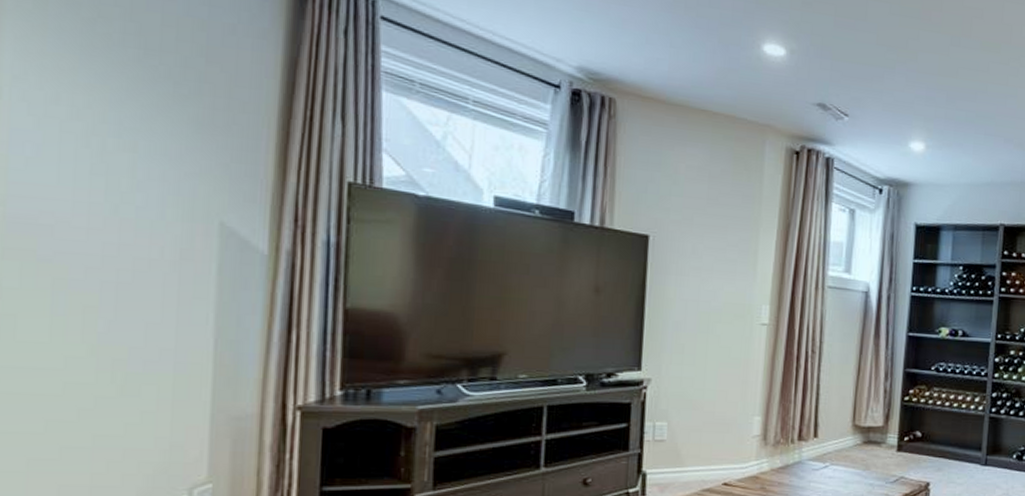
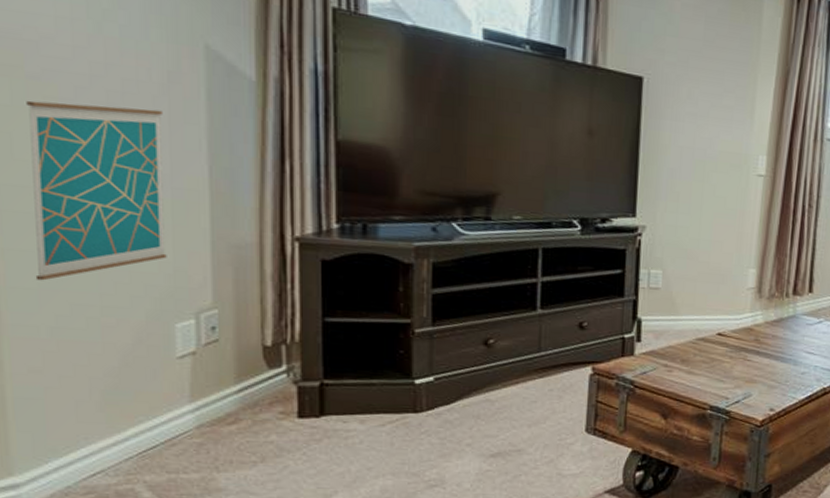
wall art: none [24,282,172,463] -> present [26,100,167,281]

